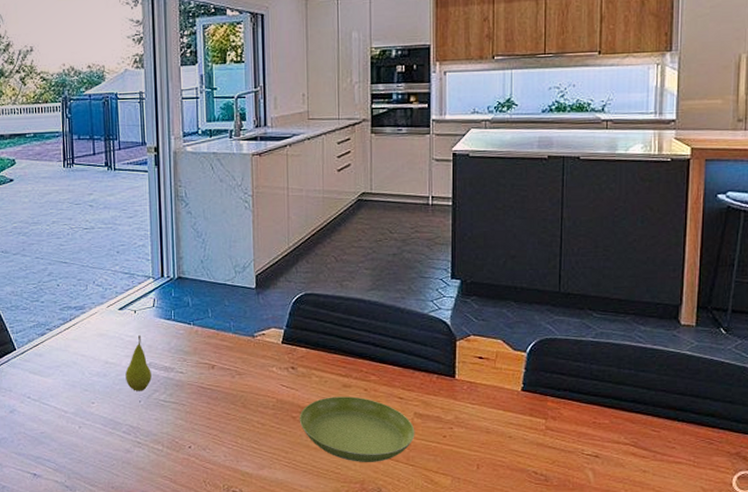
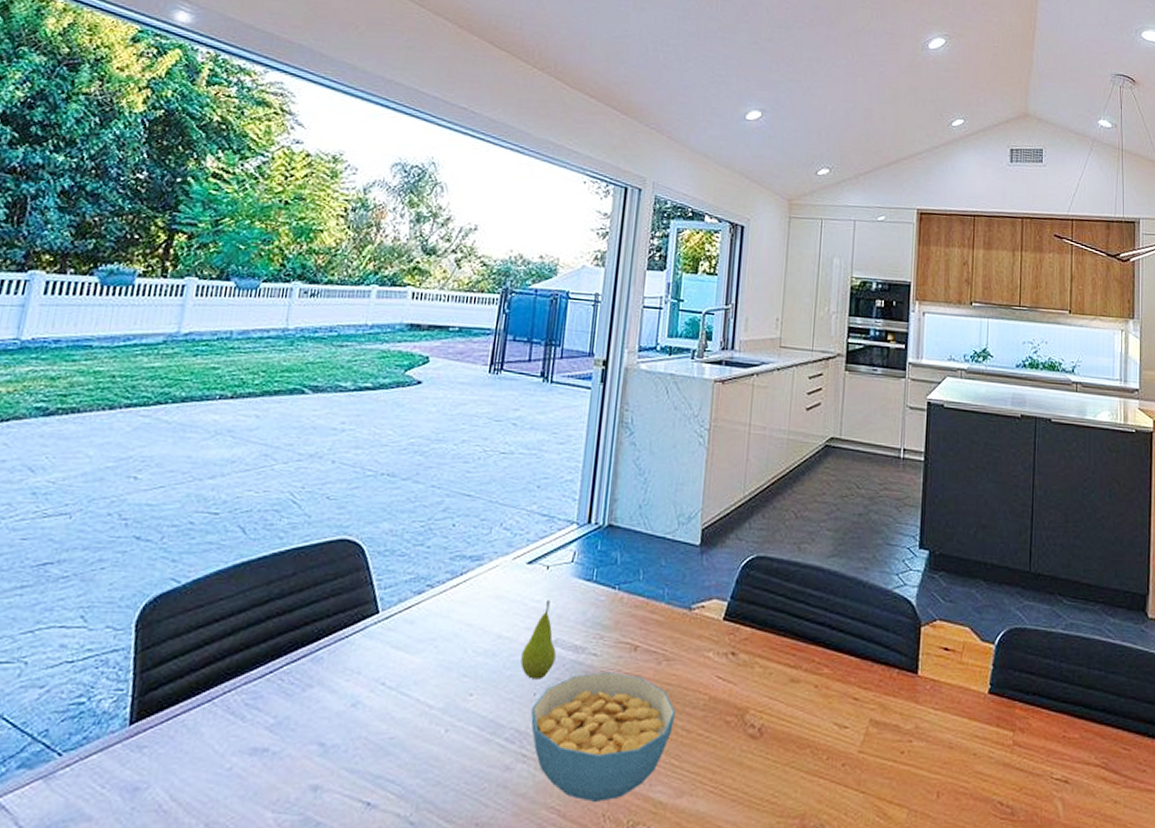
cereal bowl: none [139,384,251,473] -> present [531,672,676,802]
saucer: present [299,396,415,462] -> none [733,695,869,787]

